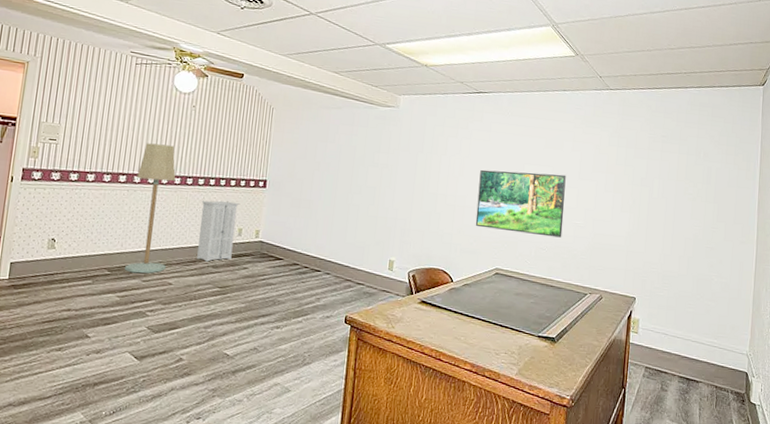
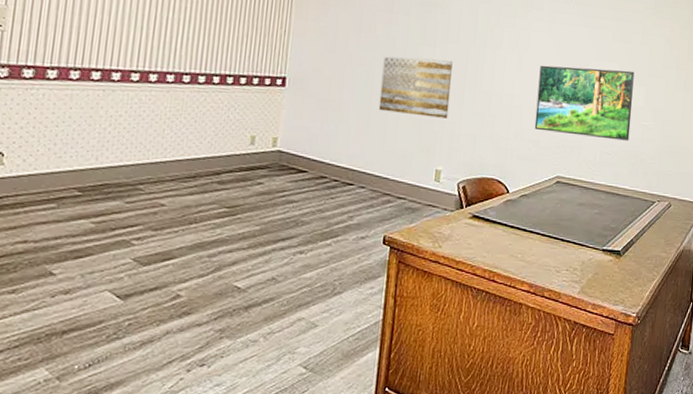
floor lamp: present [125,143,176,274] -> none [102,31,169,194]
storage cabinet: present [197,200,239,262] -> none [197,102,252,177]
wall art: none [341,162,404,216] -> present [378,56,453,119]

